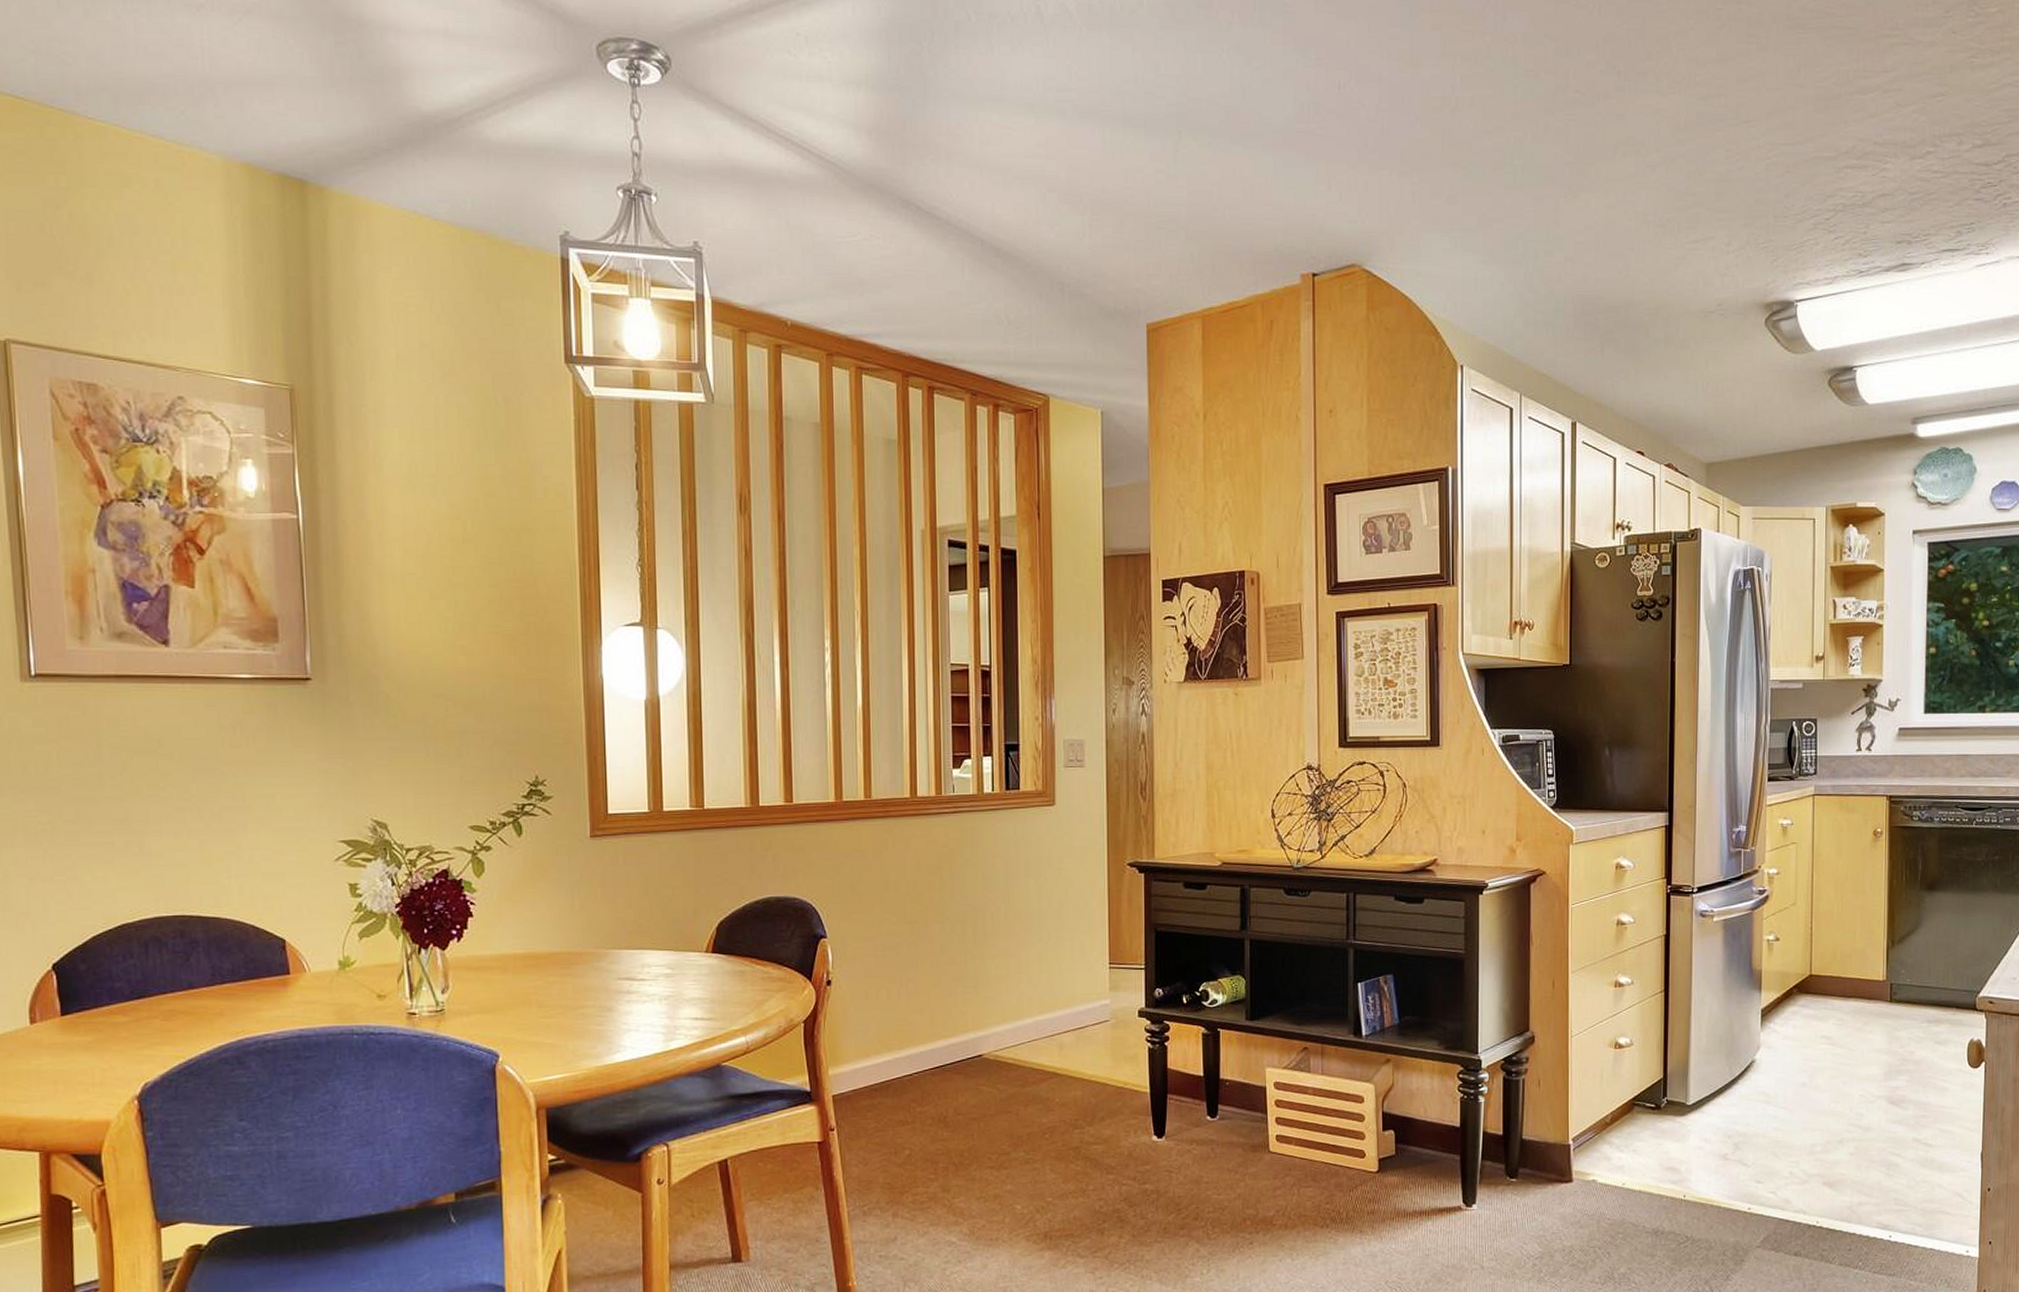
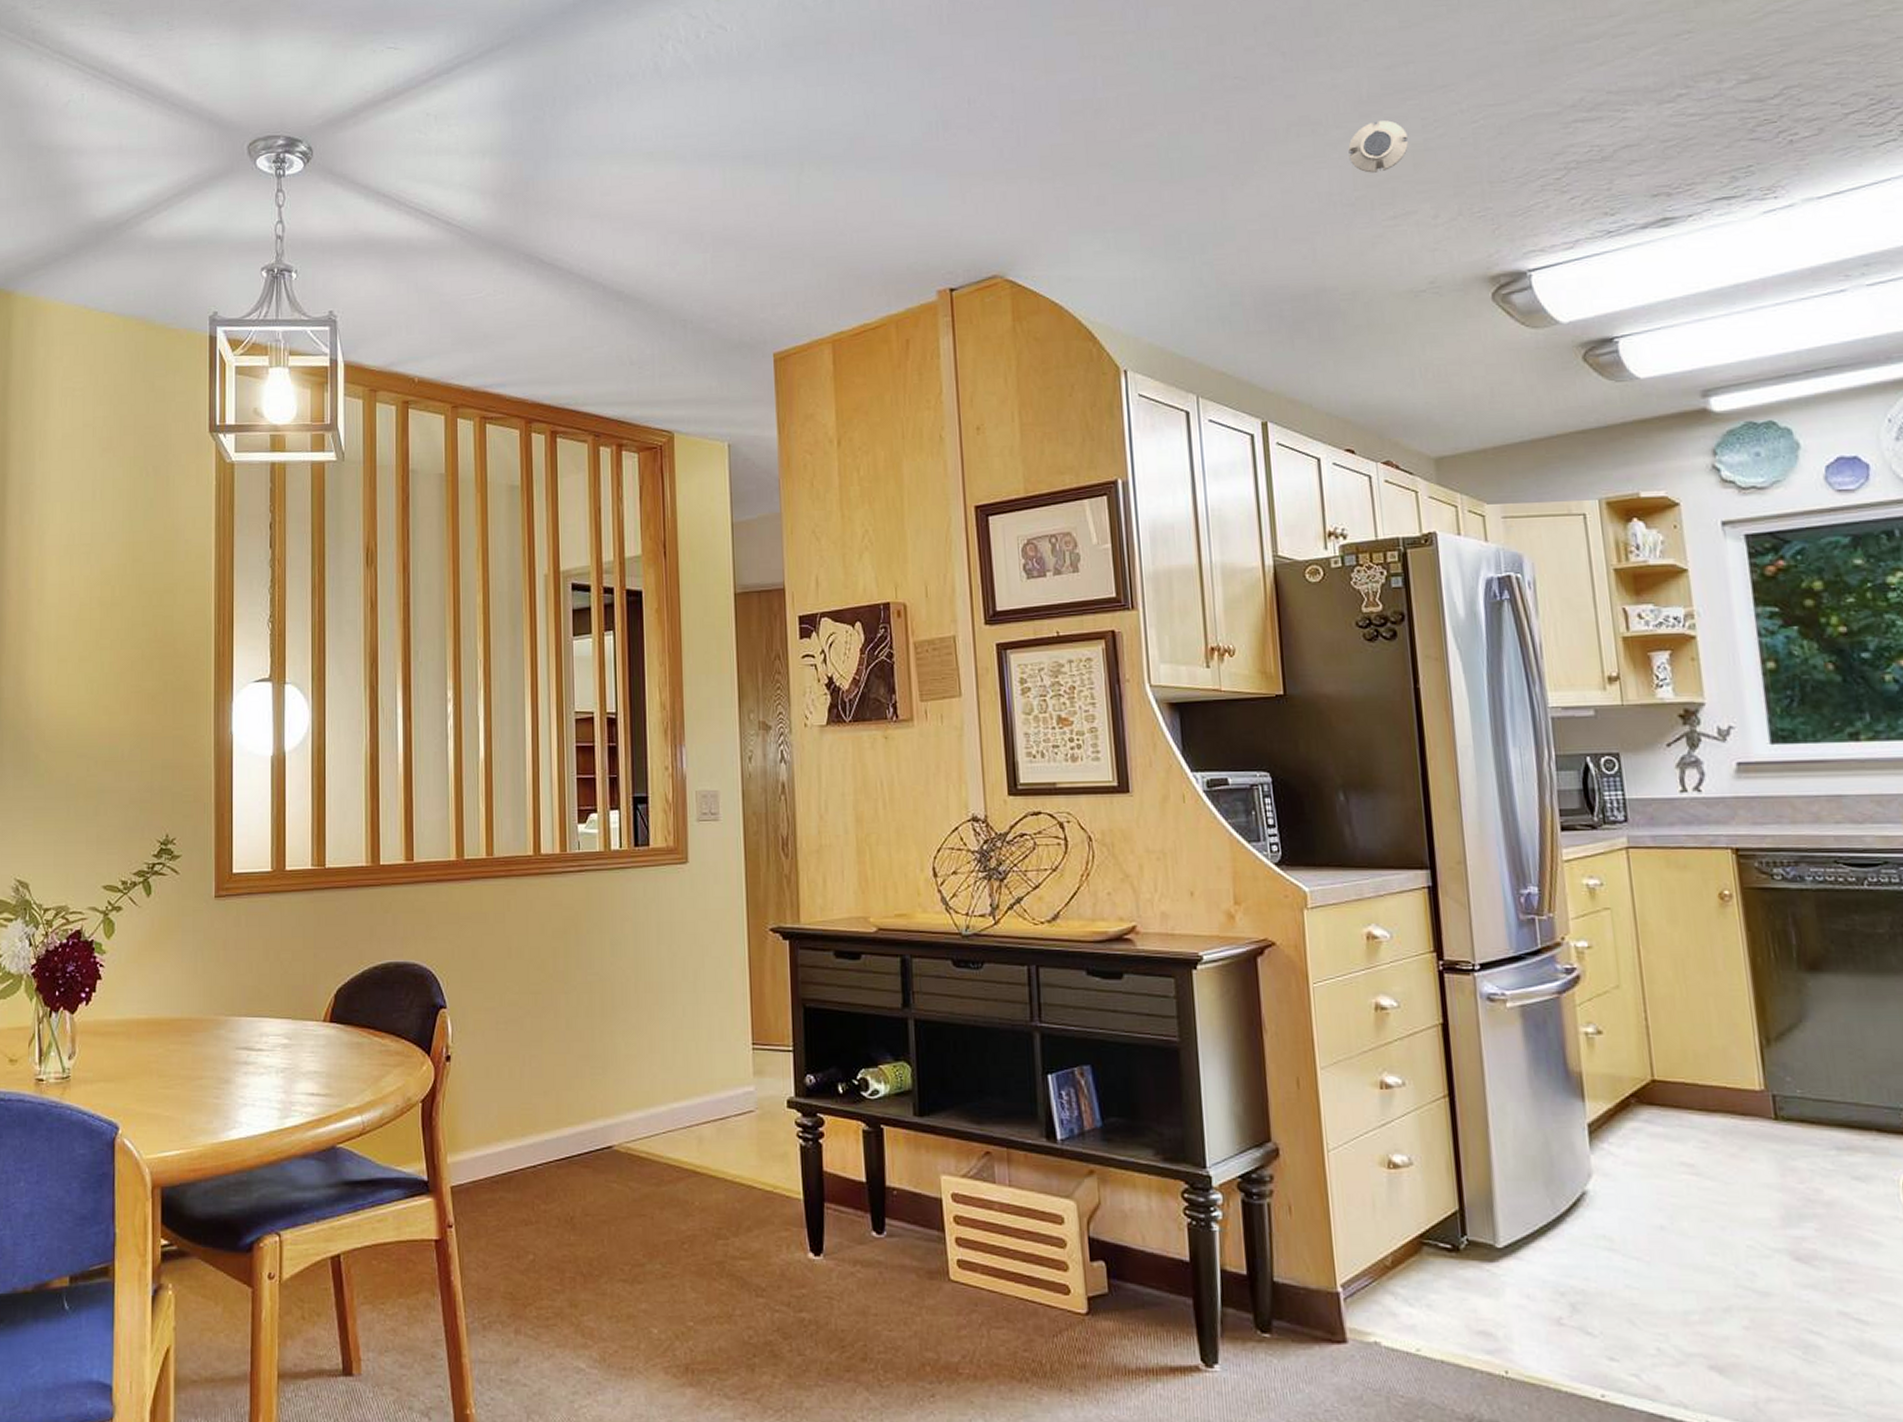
smoke detector: none [1664,148,1713,198] -> present [1348,120,1408,173]

